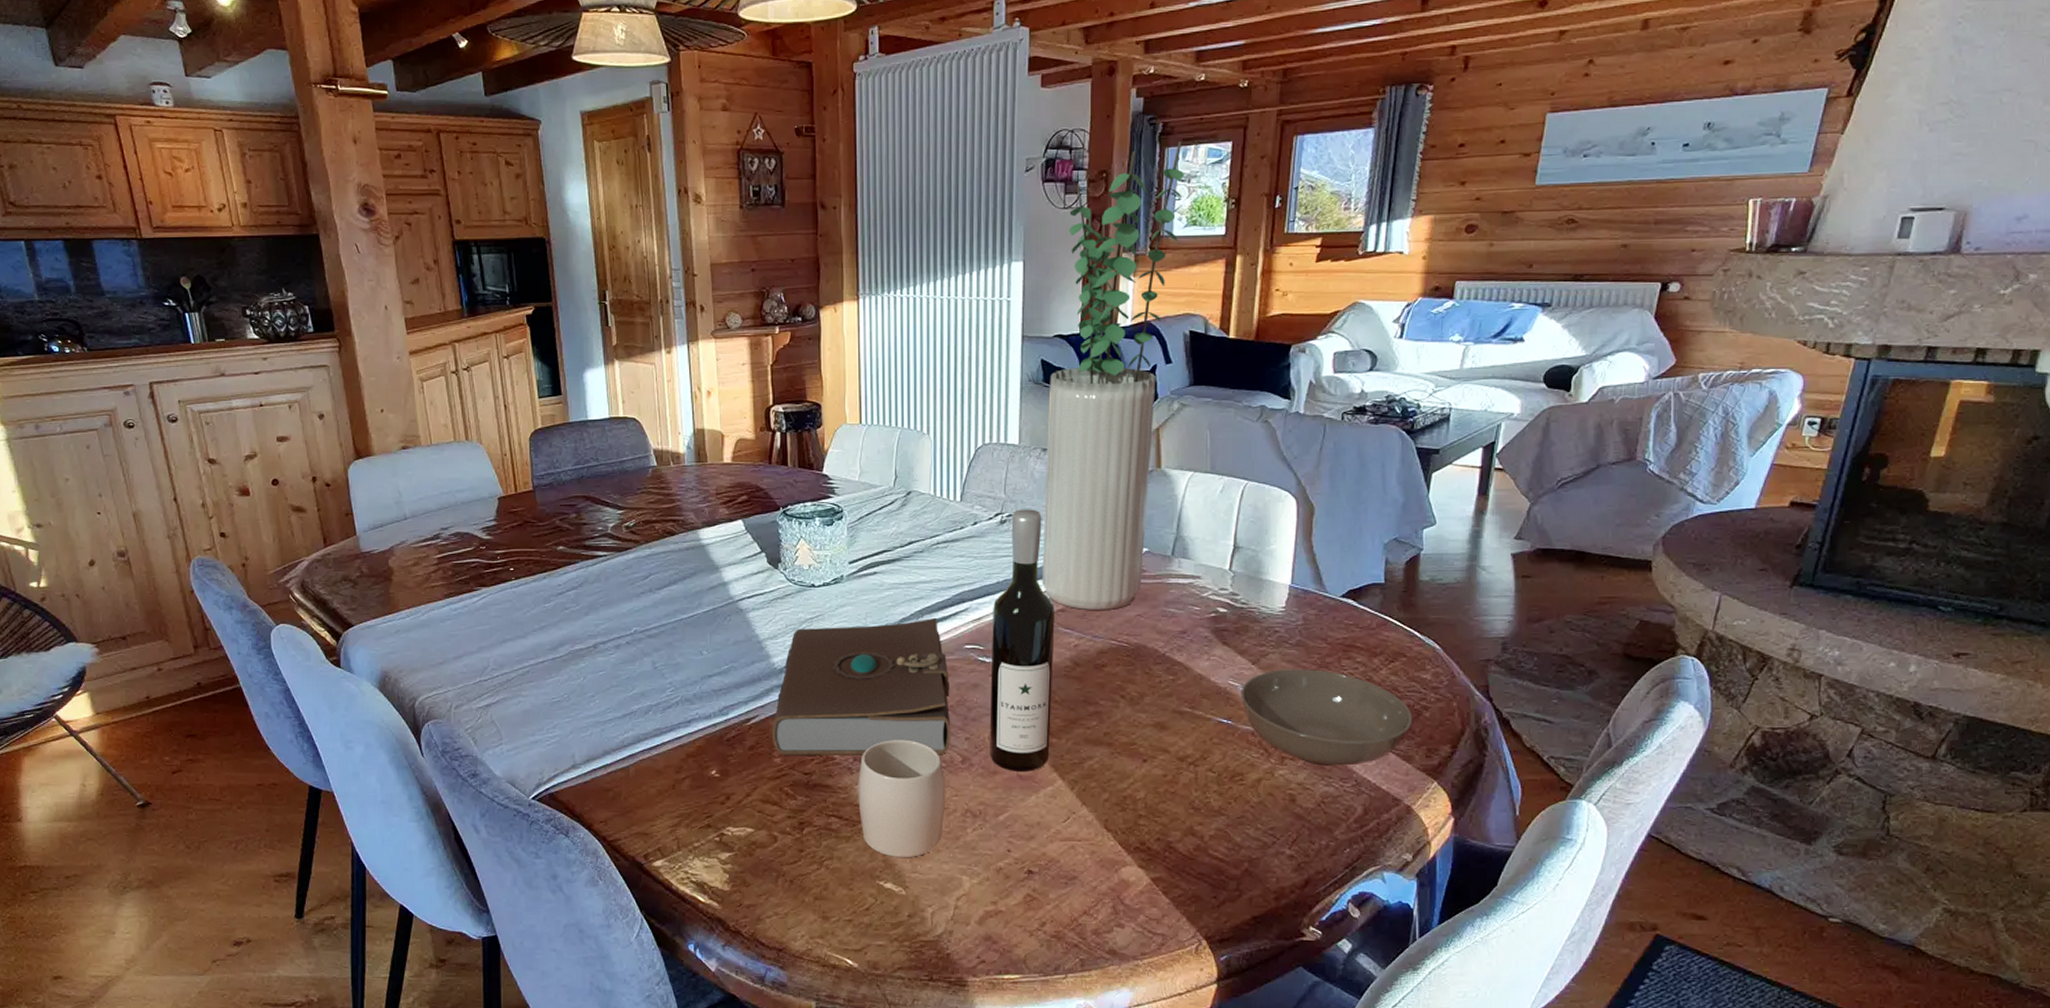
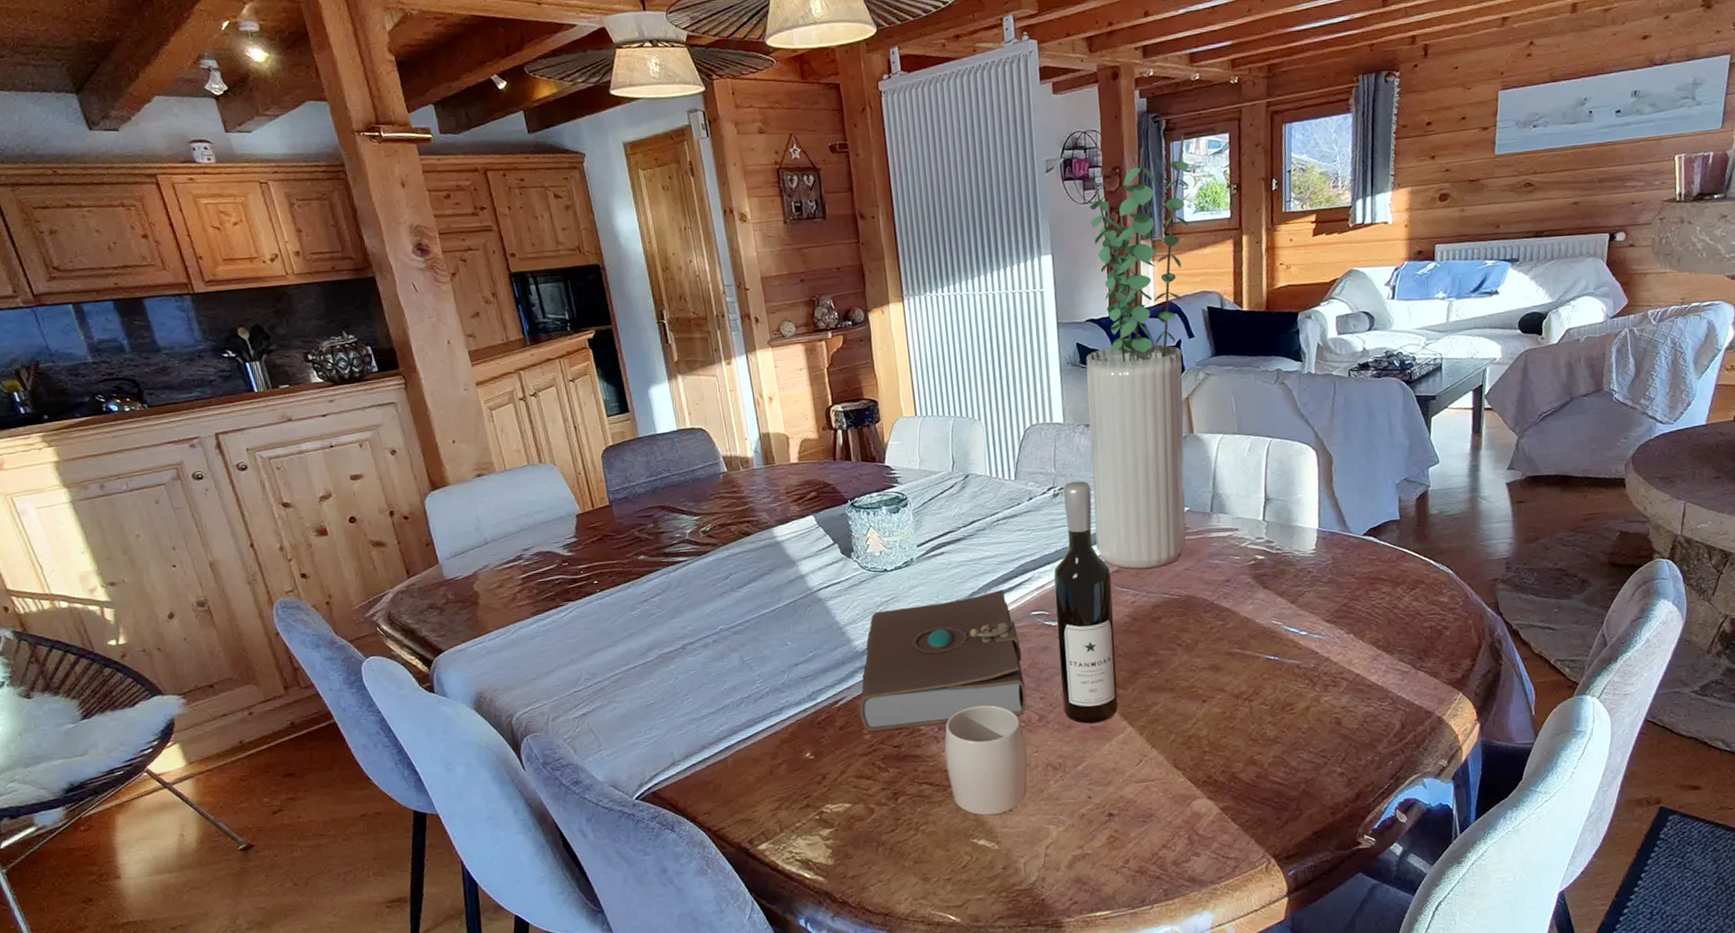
bowl: present [1241,669,1413,766] -> none [1283,602,1436,689]

